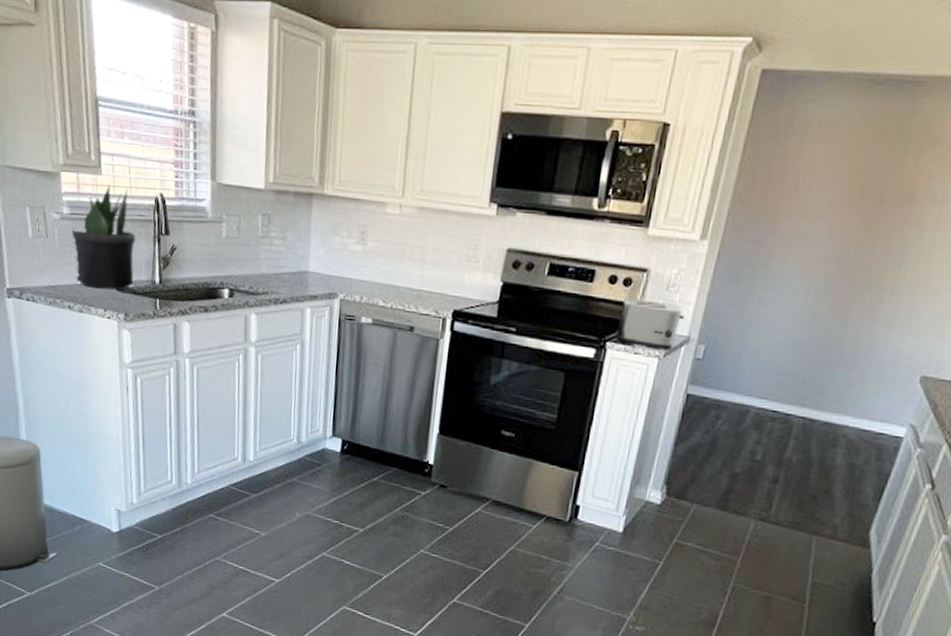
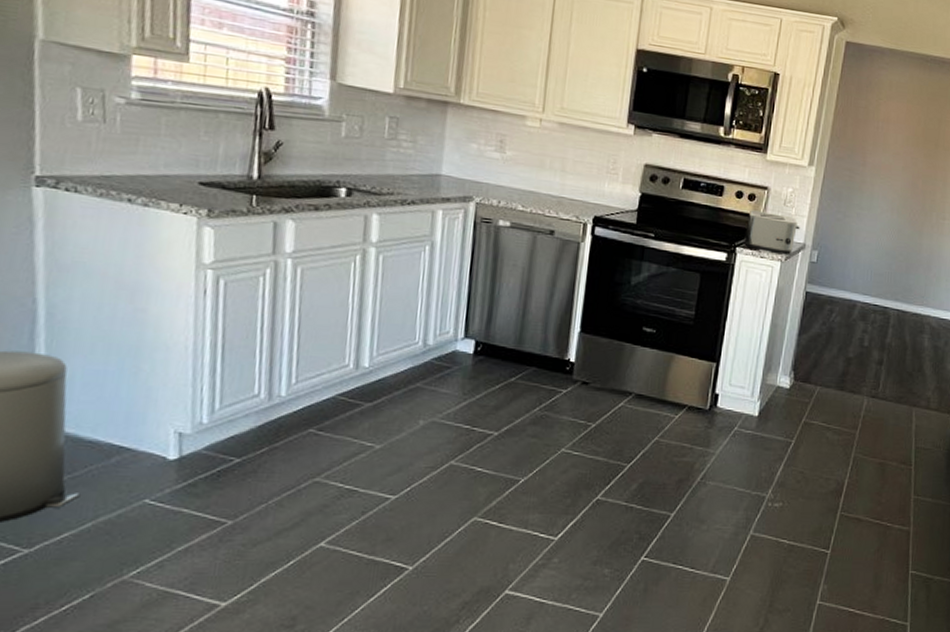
planter: present [71,185,136,290] -> none [140,74,230,184]

